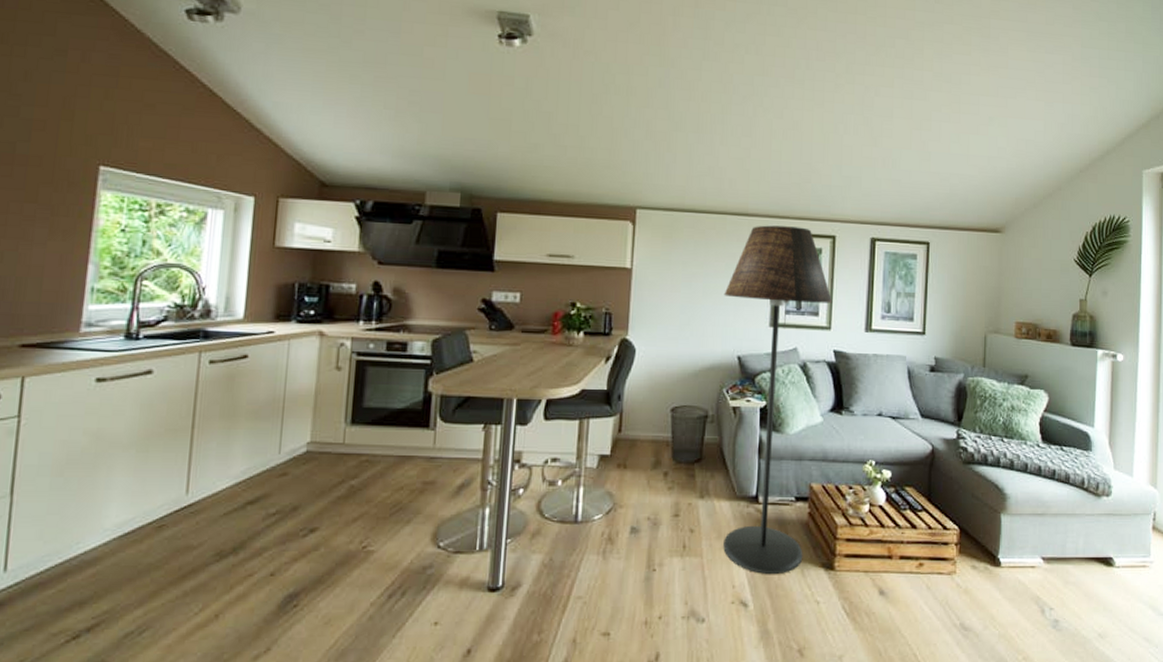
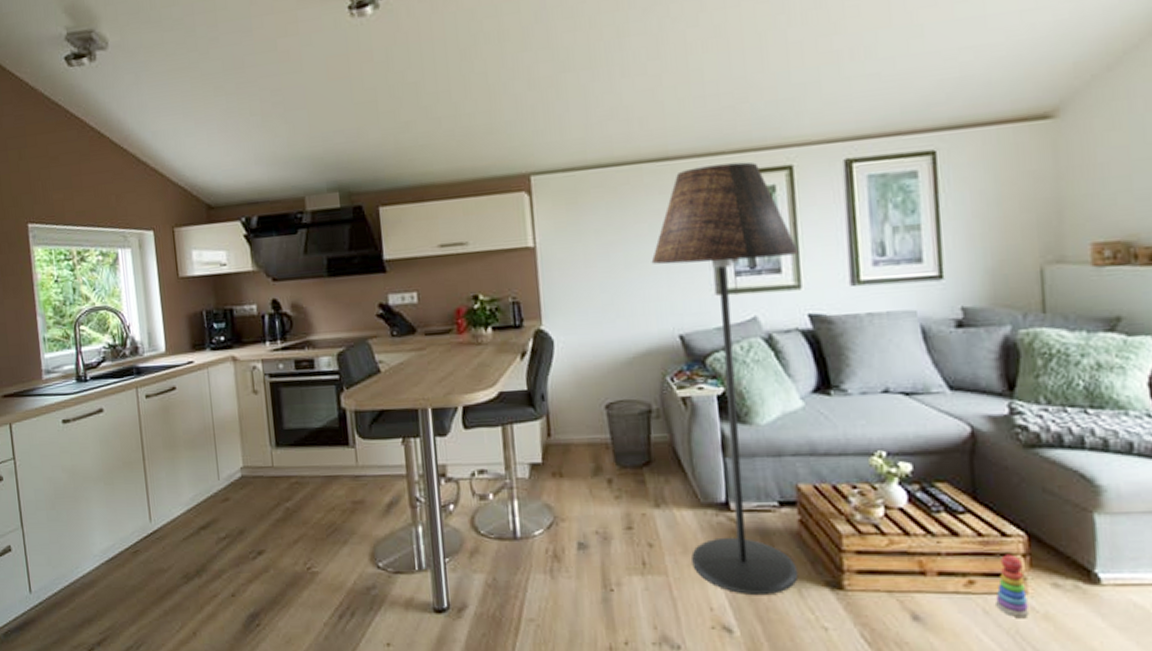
stacking toy: none [935,543,956,593] -> present [995,554,1030,619]

